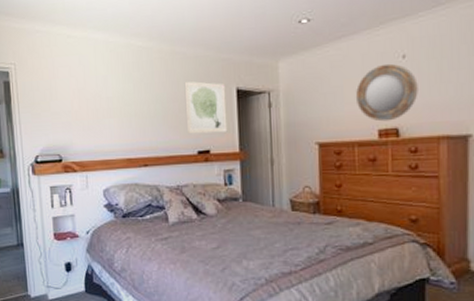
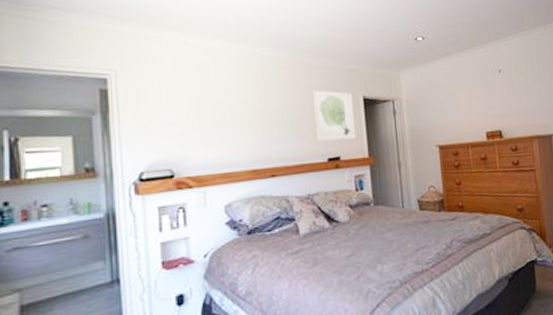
home mirror: present [355,63,418,122] -> none [465,76,513,125]

